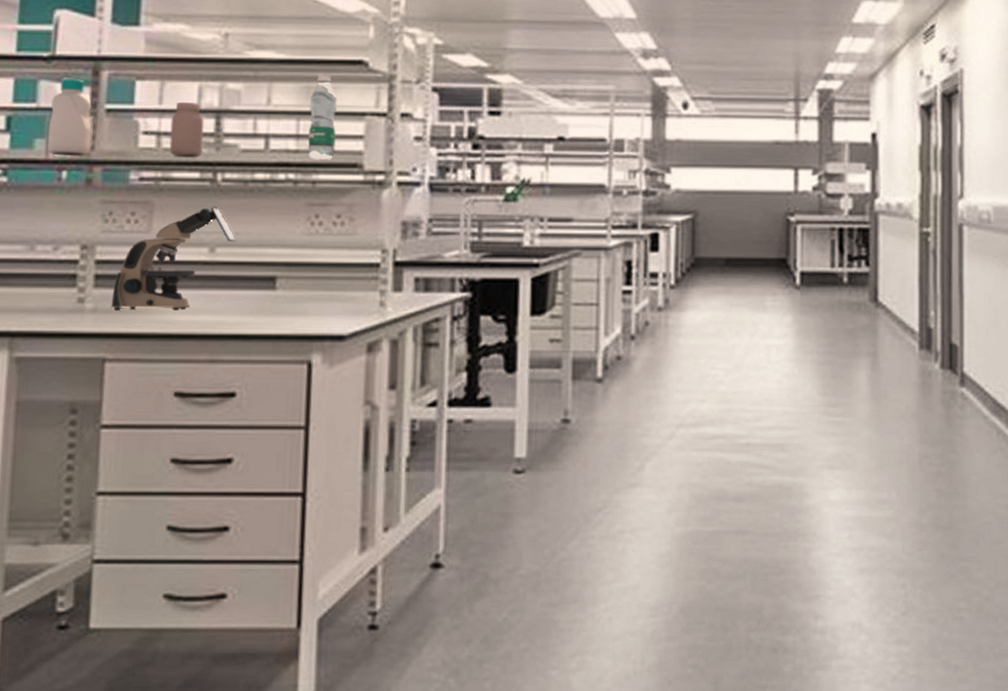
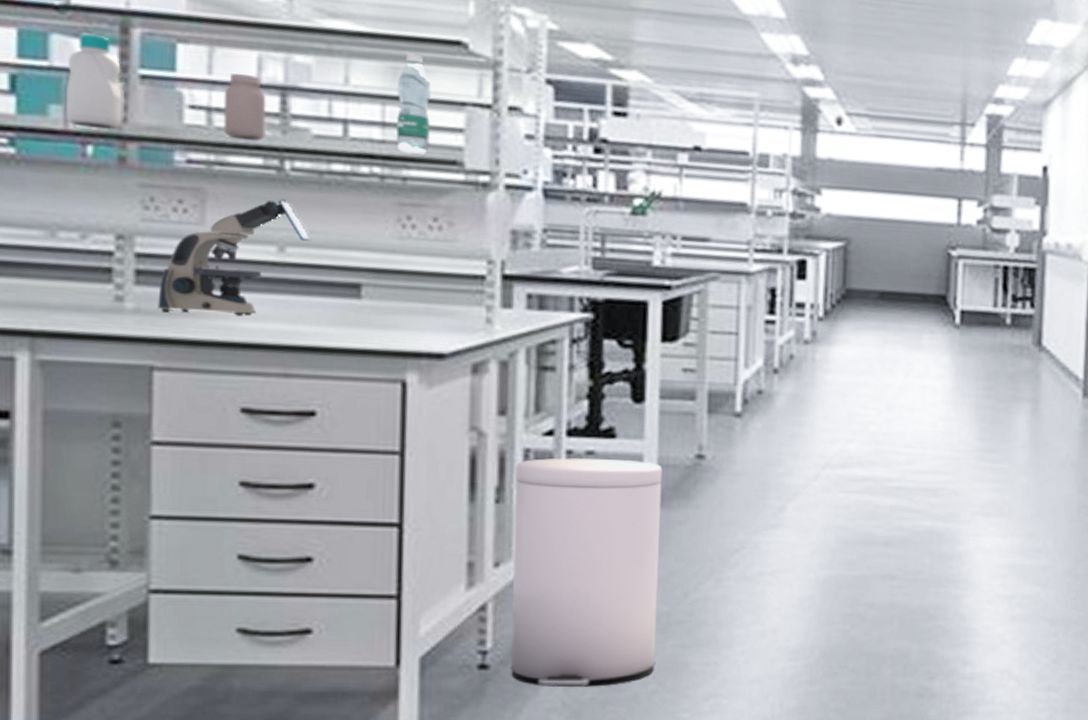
pedal bin: none [396,427,532,646] -> present [510,458,663,687]

